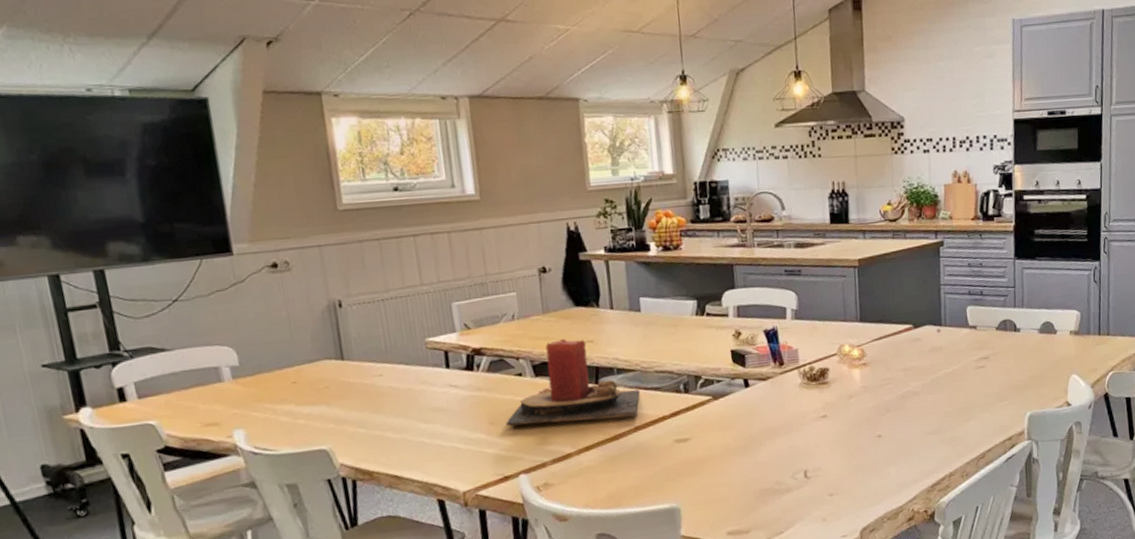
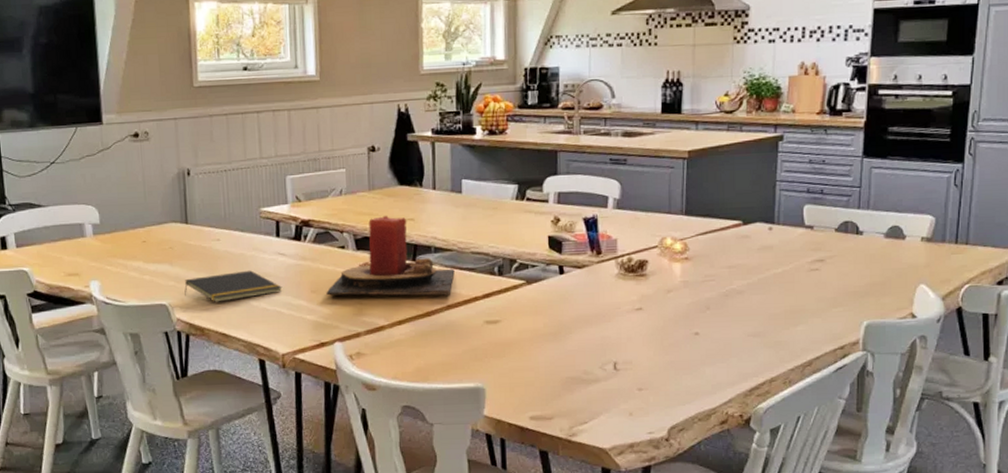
notepad: none [346,405,458,443] -> present [184,270,283,302]

